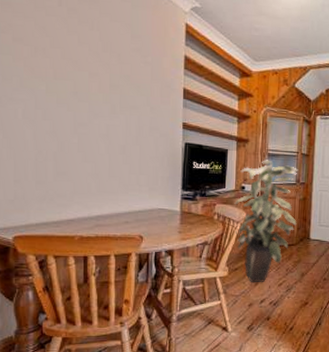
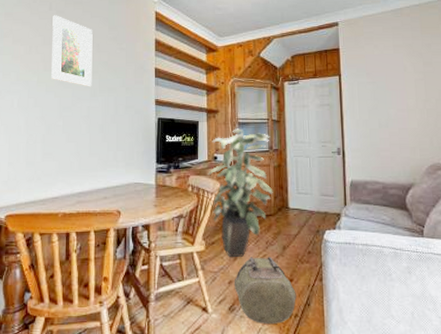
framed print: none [63,12,112,103] -> present [51,15,93,87]
backpack: none [253,282,310,340] -> present [234,257,296,324]

